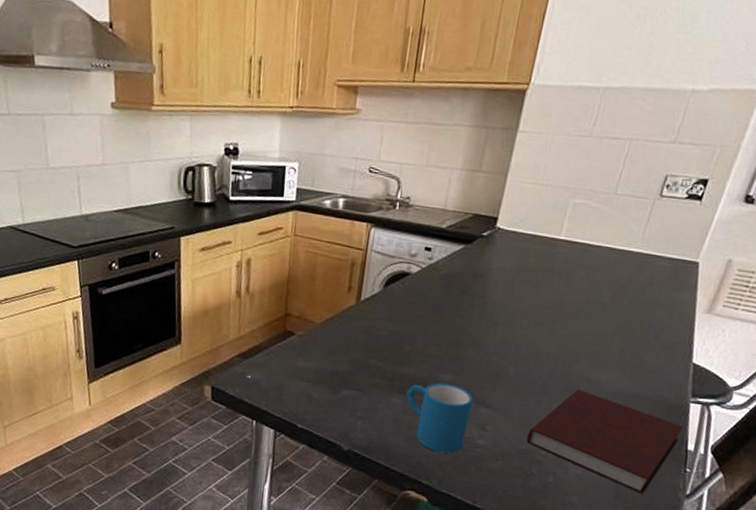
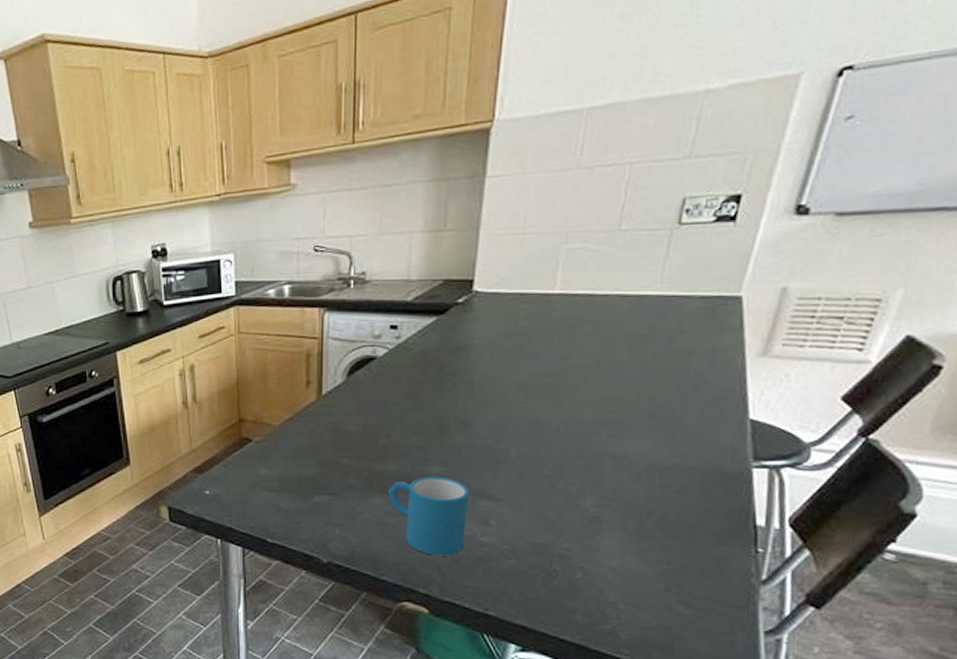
notebook: present [526,389,684,494] -> none [542,467,748,584]

